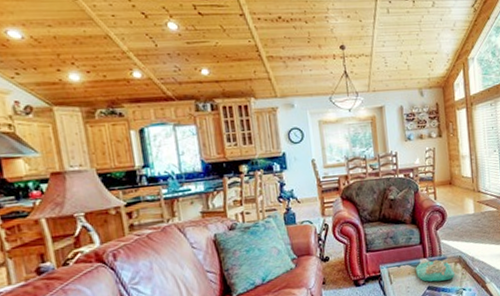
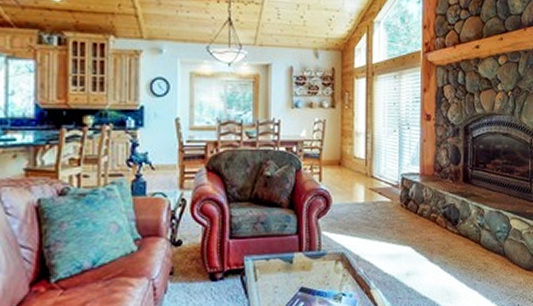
decorative tray: present [416,259,455,282] -> none [288,254,334,283]

